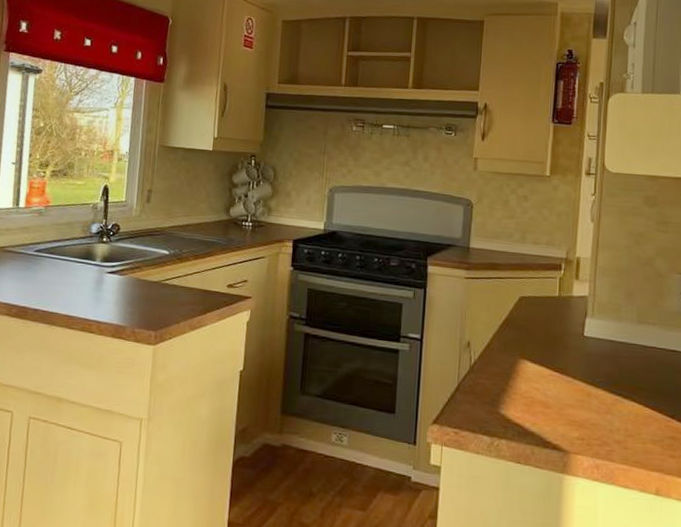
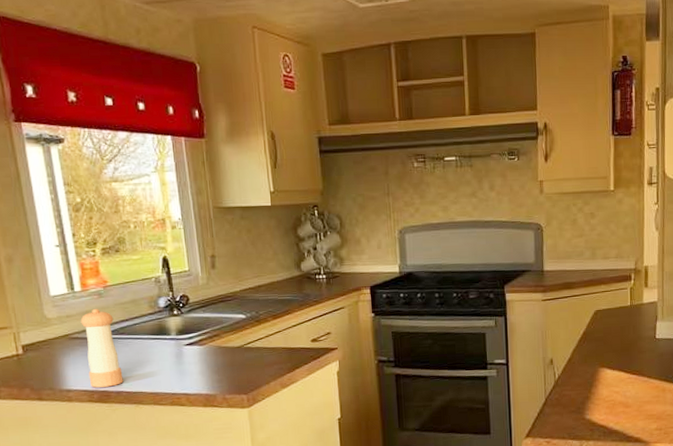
pepper shaker: none [12,226,48,304] -> present [80,309,124,388]

